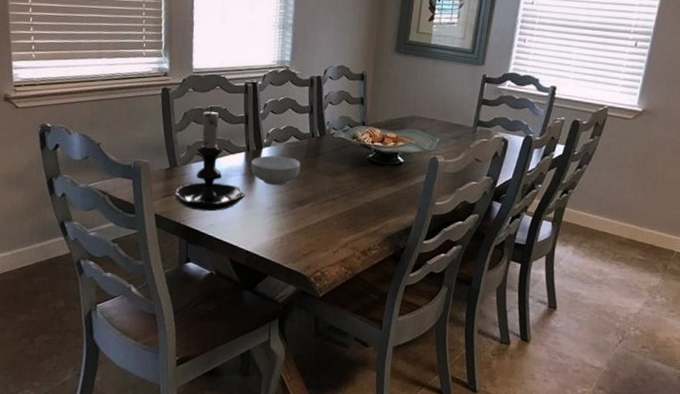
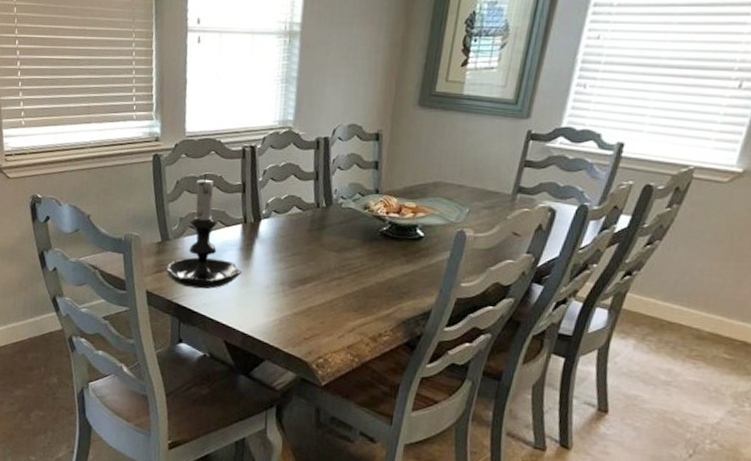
cereal bowl: present [251,155,301,186] -> none [248,228,304,262]

